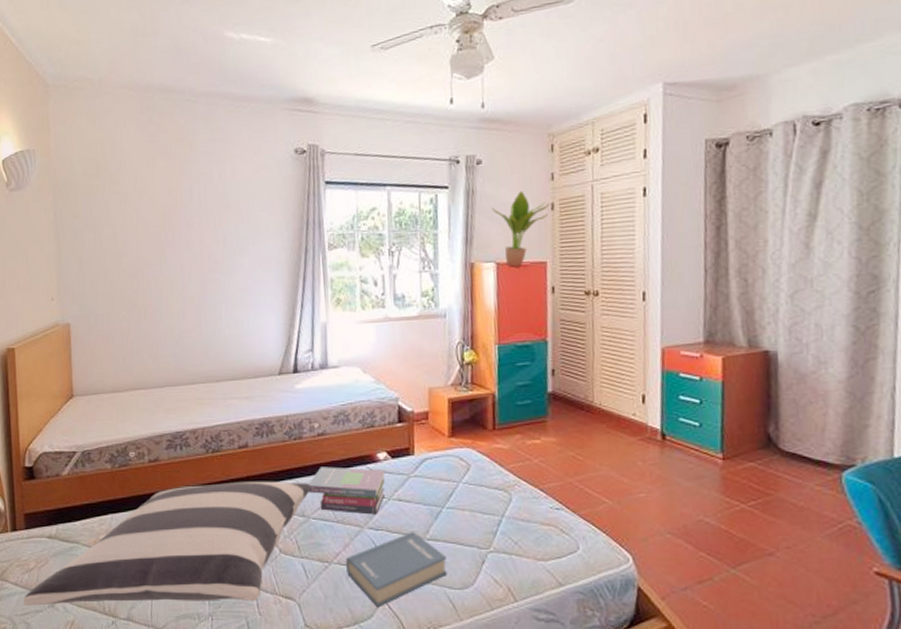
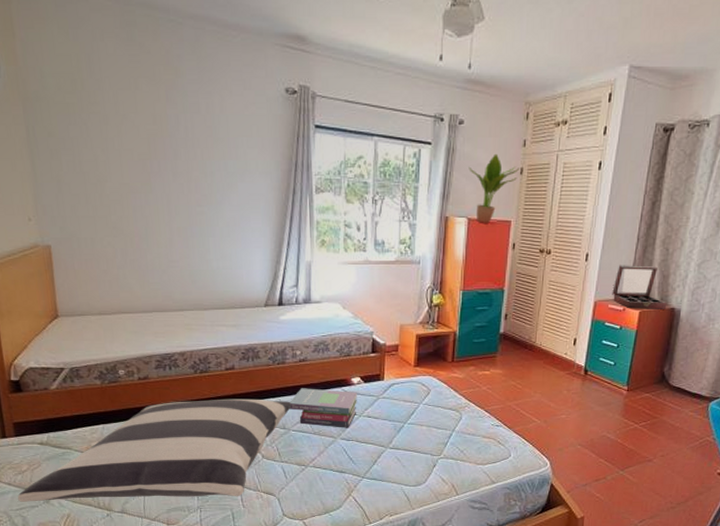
book: present [345,532,447,608] -> none [319,442,405,501]
jewelry box: none [682,301,758,355] -> present [612,265,667,309]

